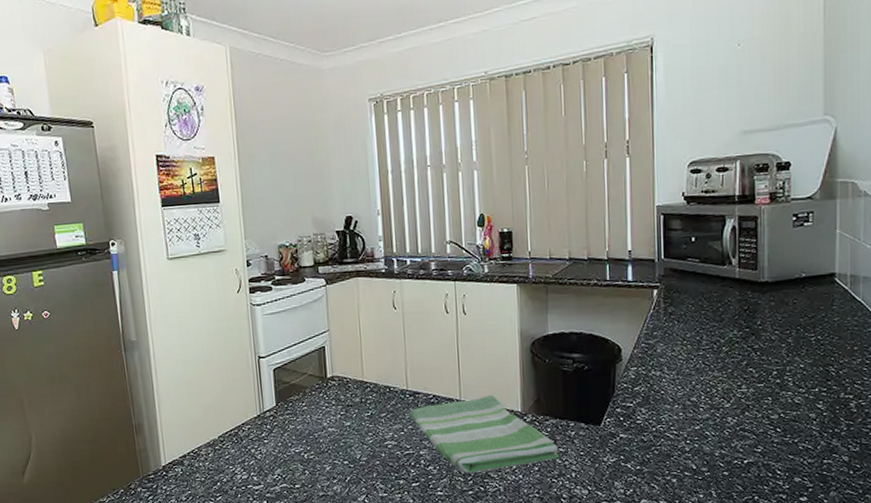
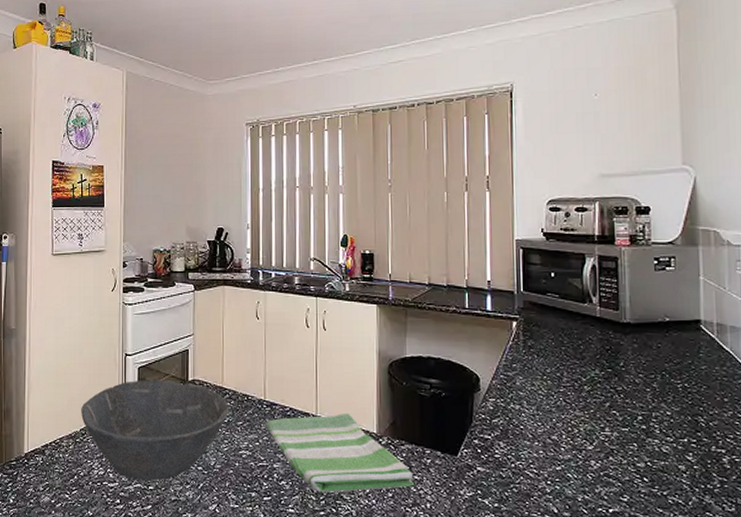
bowl: none [217,379,372,481] -> present [81,380,230,481]

